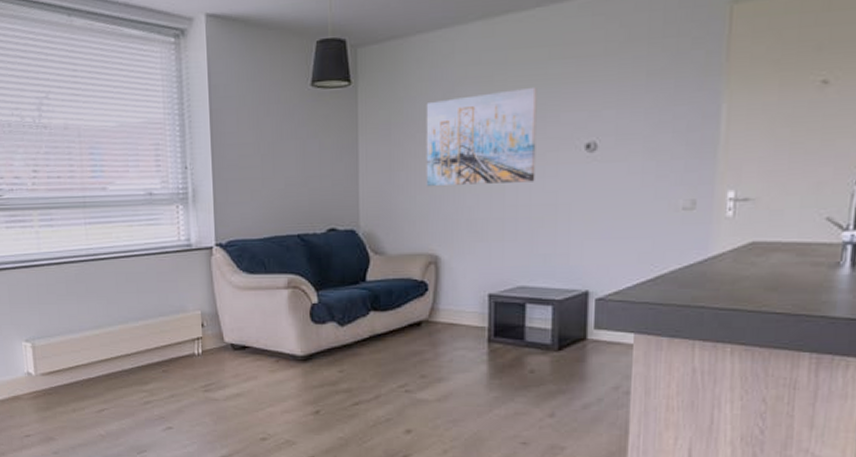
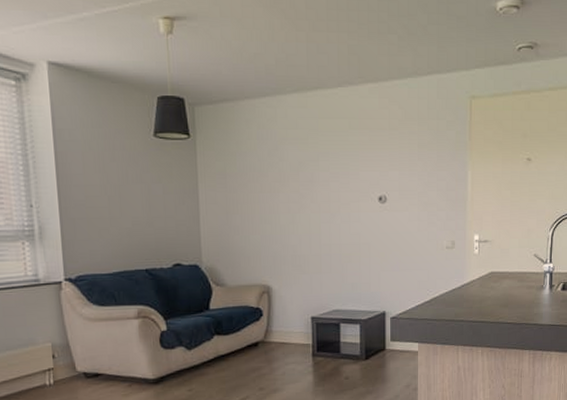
wall art: present [426,86,537,186] -> none [255,150,343,227]

